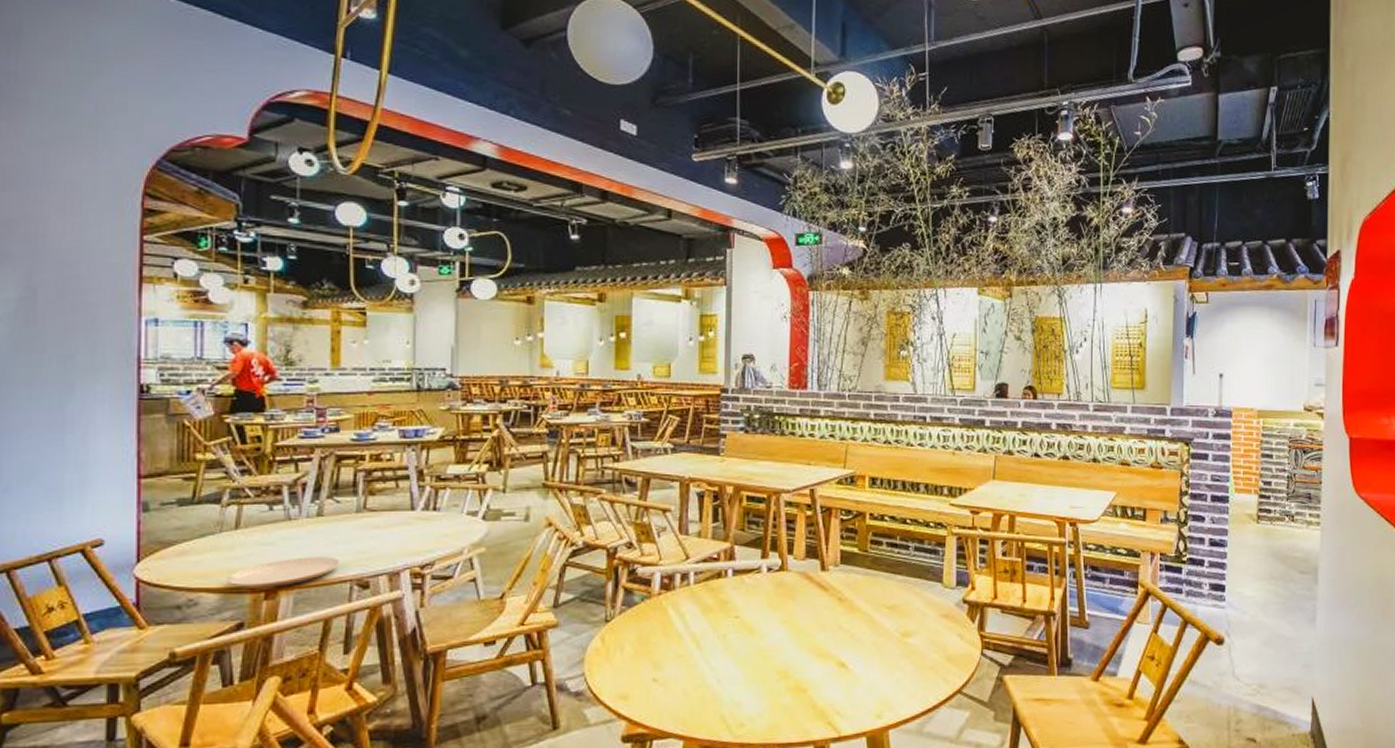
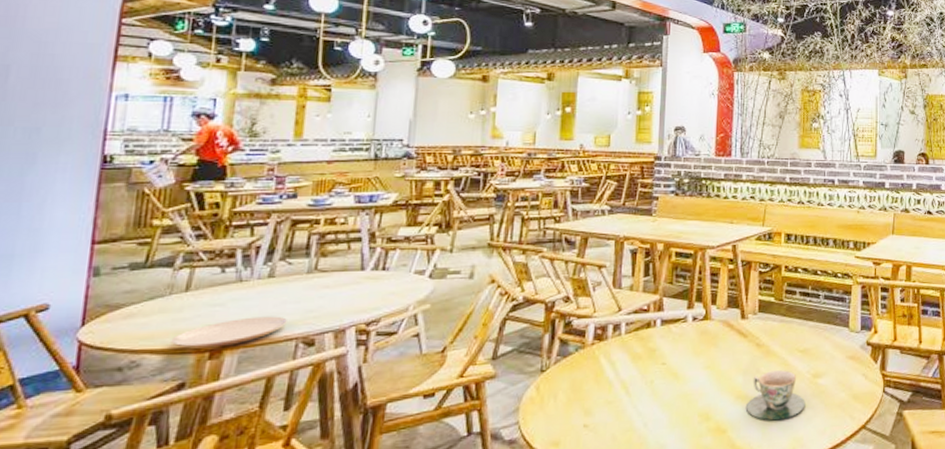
teacup: none [828,627,894,681] -> present [746,370,806,421]

